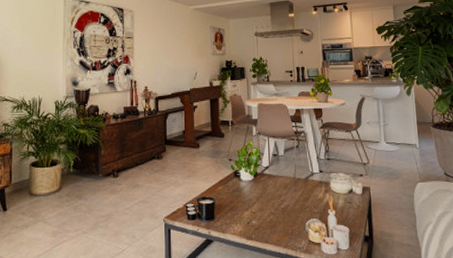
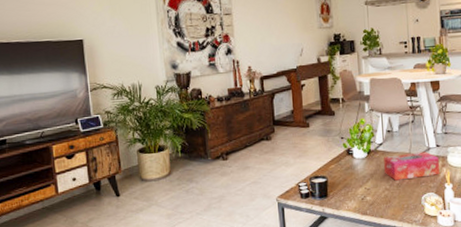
tissue box: none [270,176,323,205] -> present [384,151,440,181]

